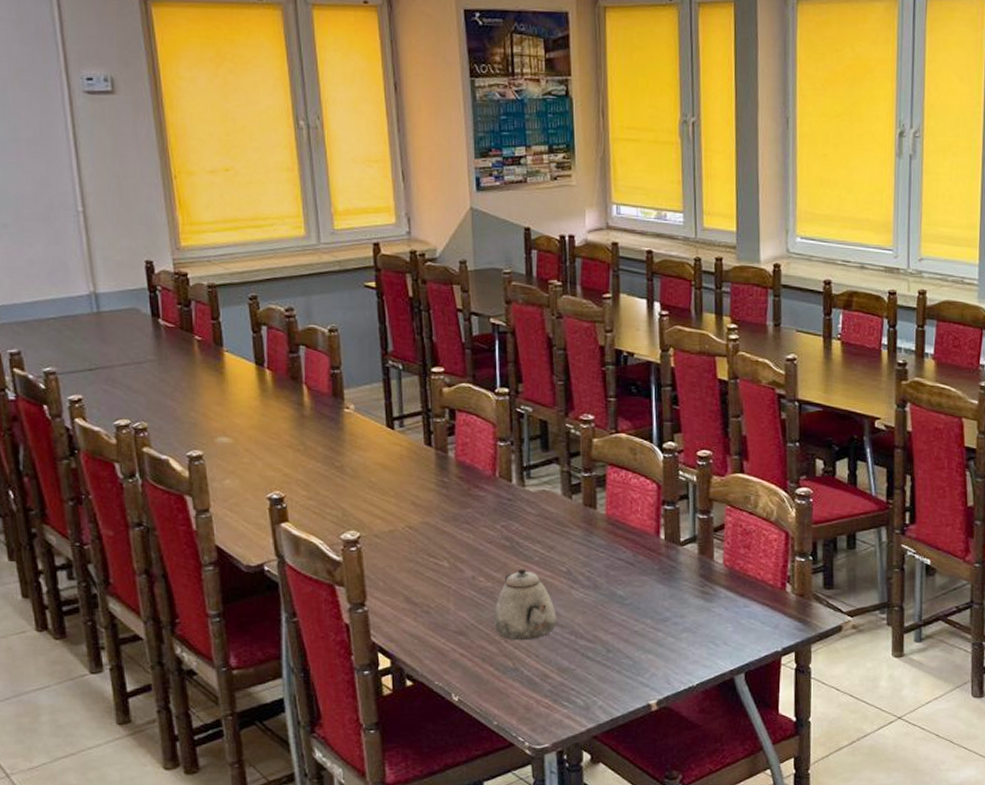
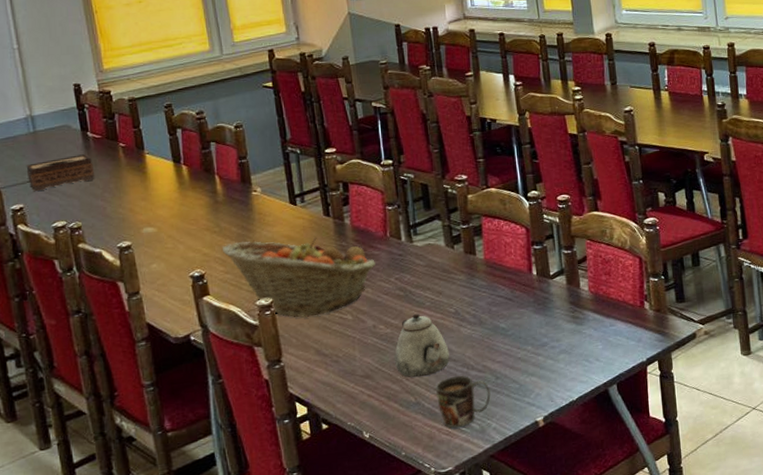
tissue box: none [87,344,166,382] -> present [26,154,95,192]
fruit basket: none [305,464,481,560] -> present [222,237,377,319]
mug: none [537,643,600,702] -> present [435,375,491,428]

